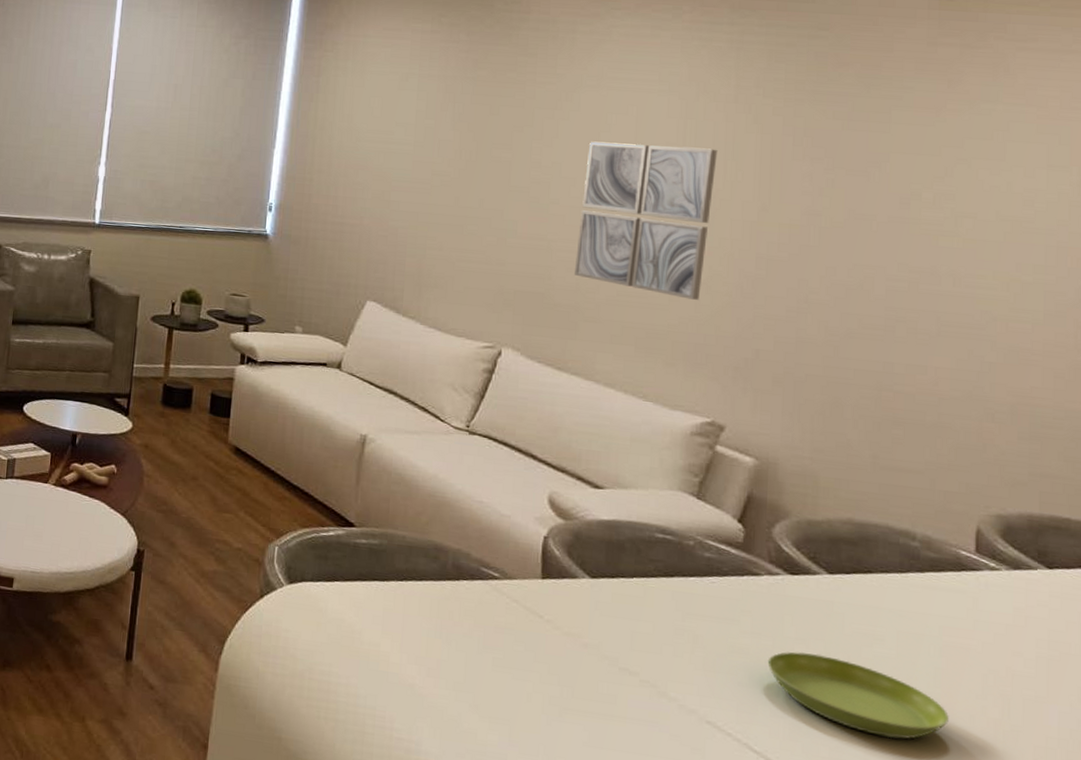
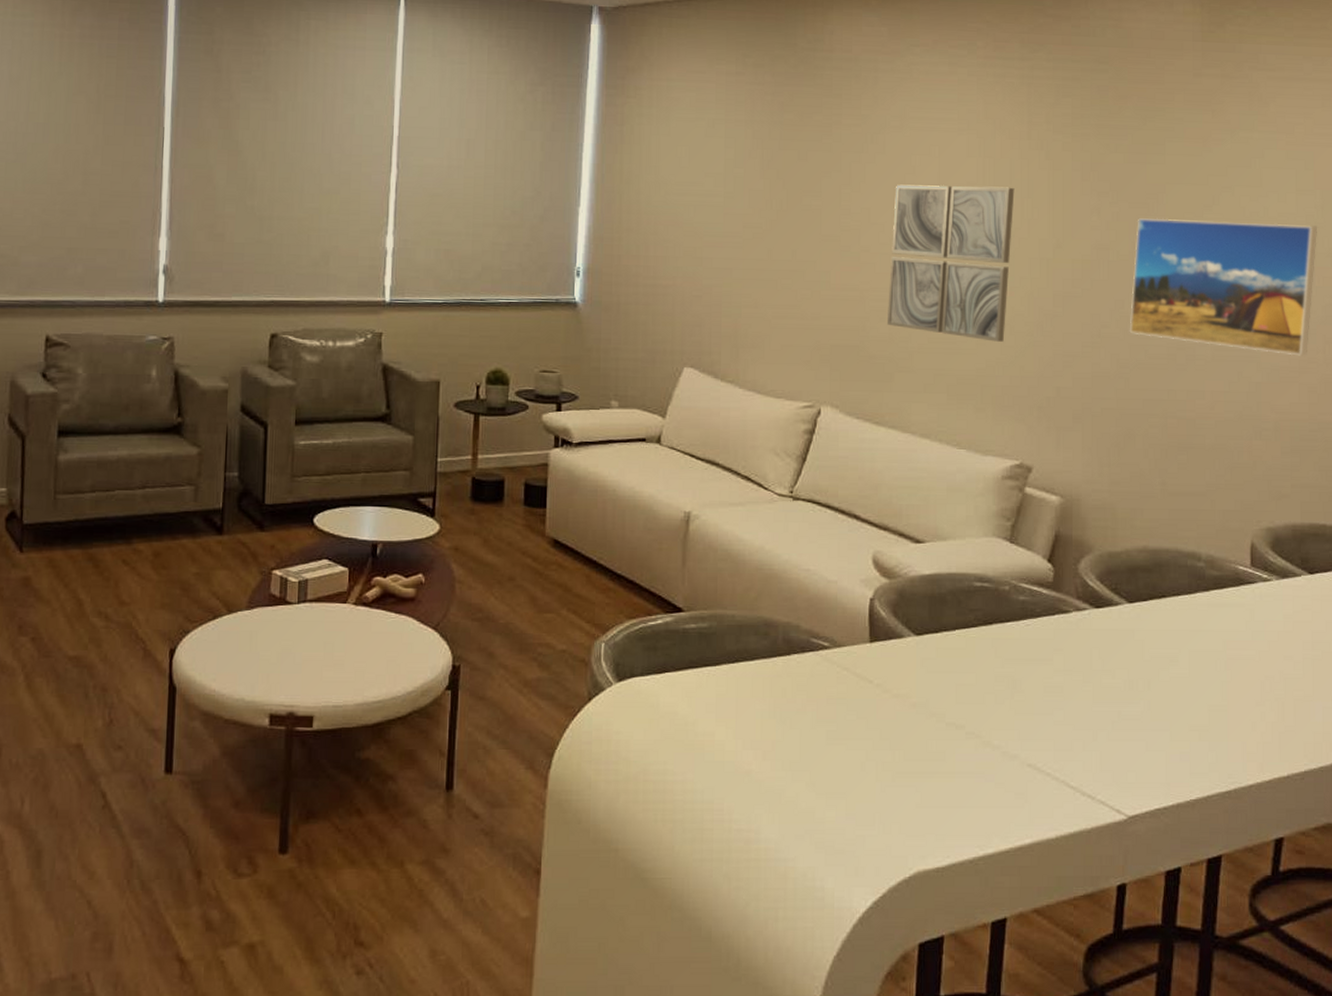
saucer: present [767,651,949,739] -> none [1079,682,1235,756]
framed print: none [841,186,1072,340] -> present [1129,218,1317,356]

